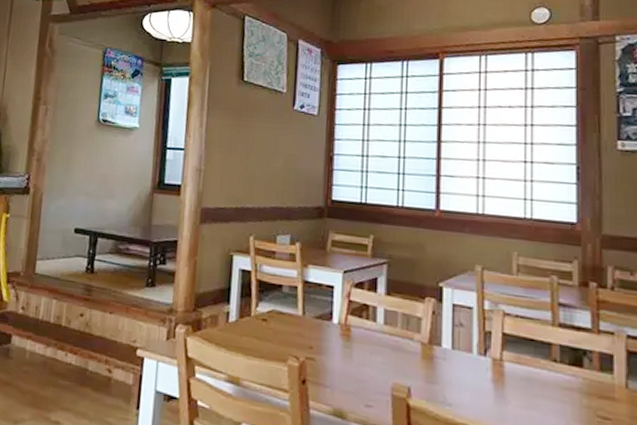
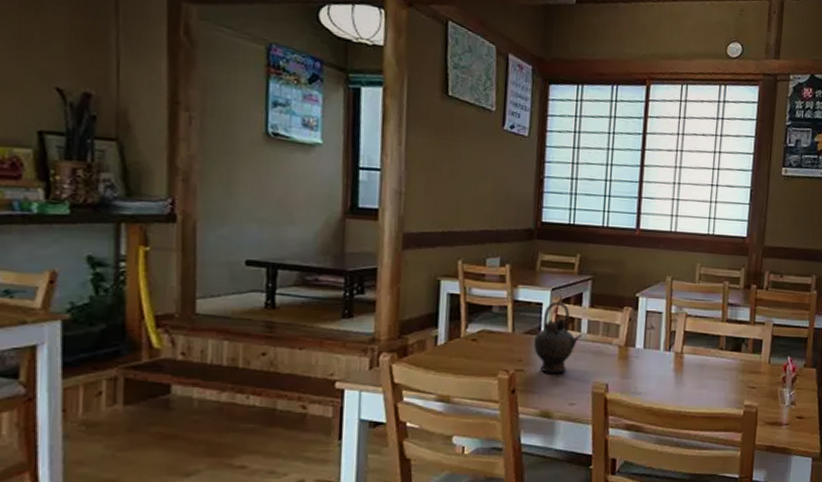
teapot: none [325,285,378,367] -> present [534,301,582,373]

